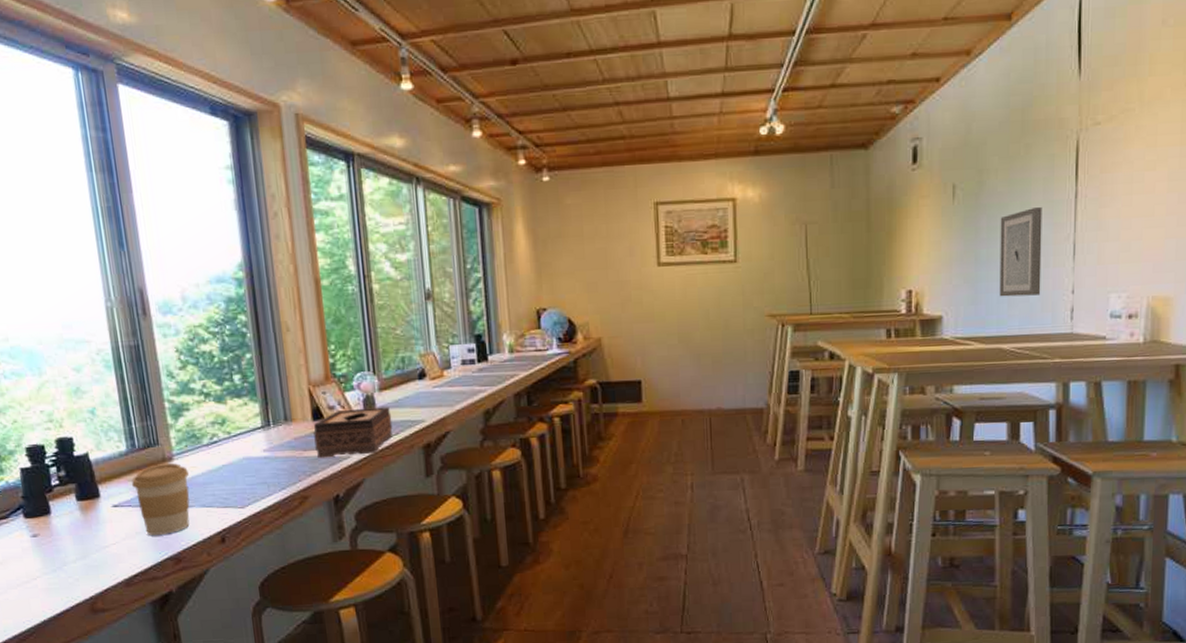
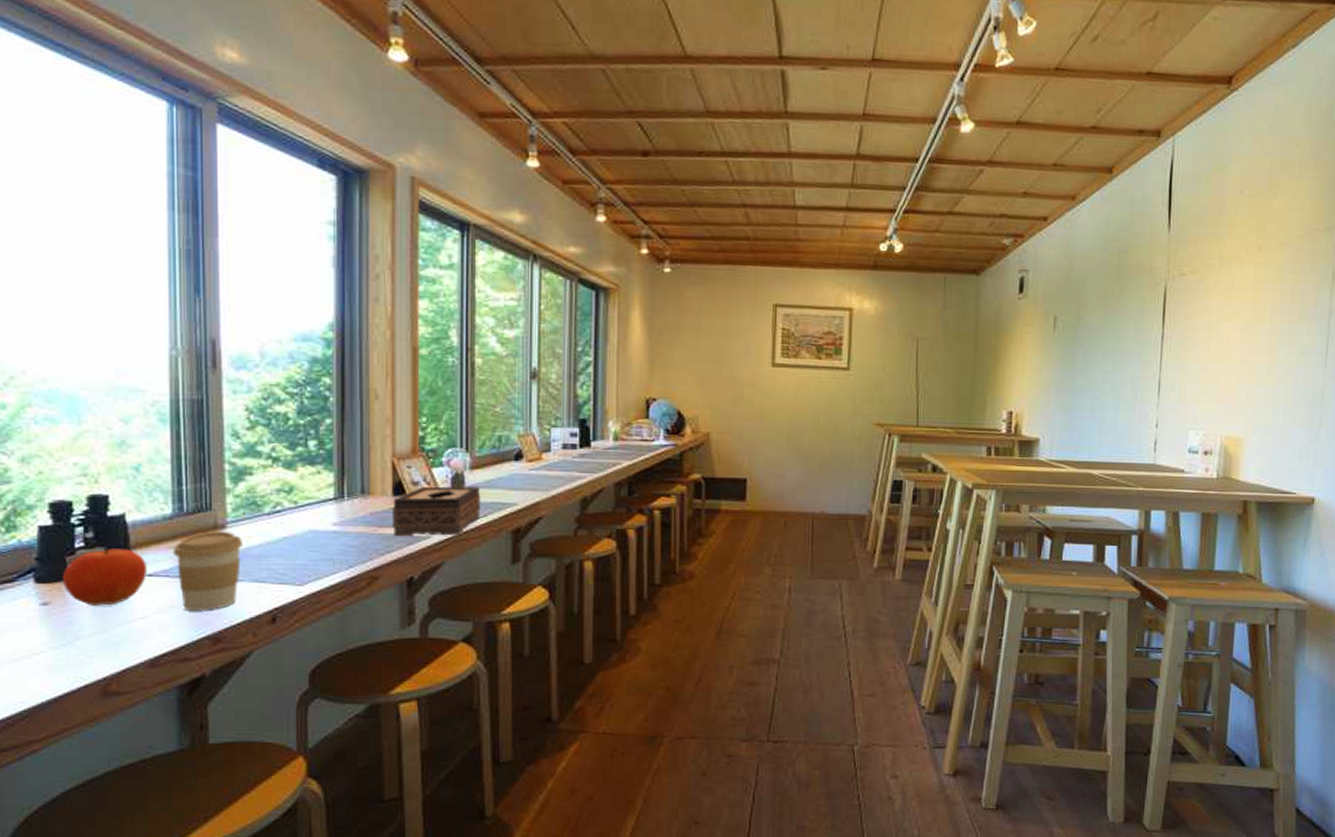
fruit: none [45,483,113,536] -> present [63,548,147,606]
wall art: present [999,207,1042,297] -> none [1091,345,1133,426]

